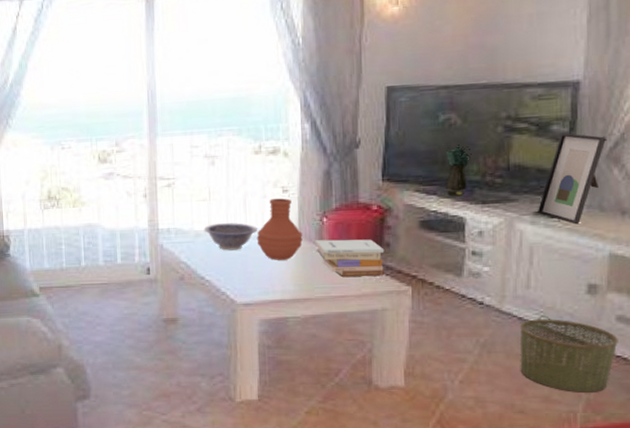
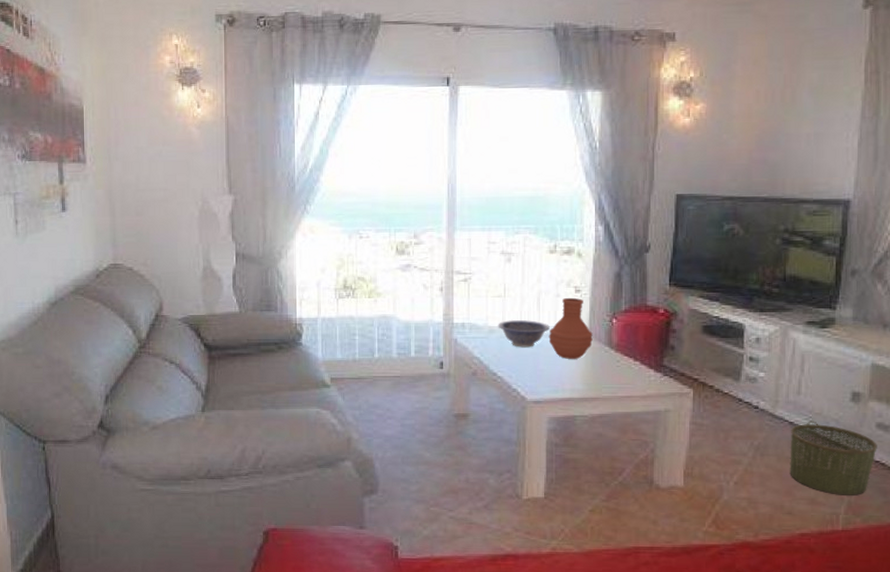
books: present [314,239,385,278] -> none [603,340,669,378]
vase: present [445,144,472,197] -> none [727,254,752,304]
picture frame: present [537,133,607,225] -> none [809,248,873,335]

